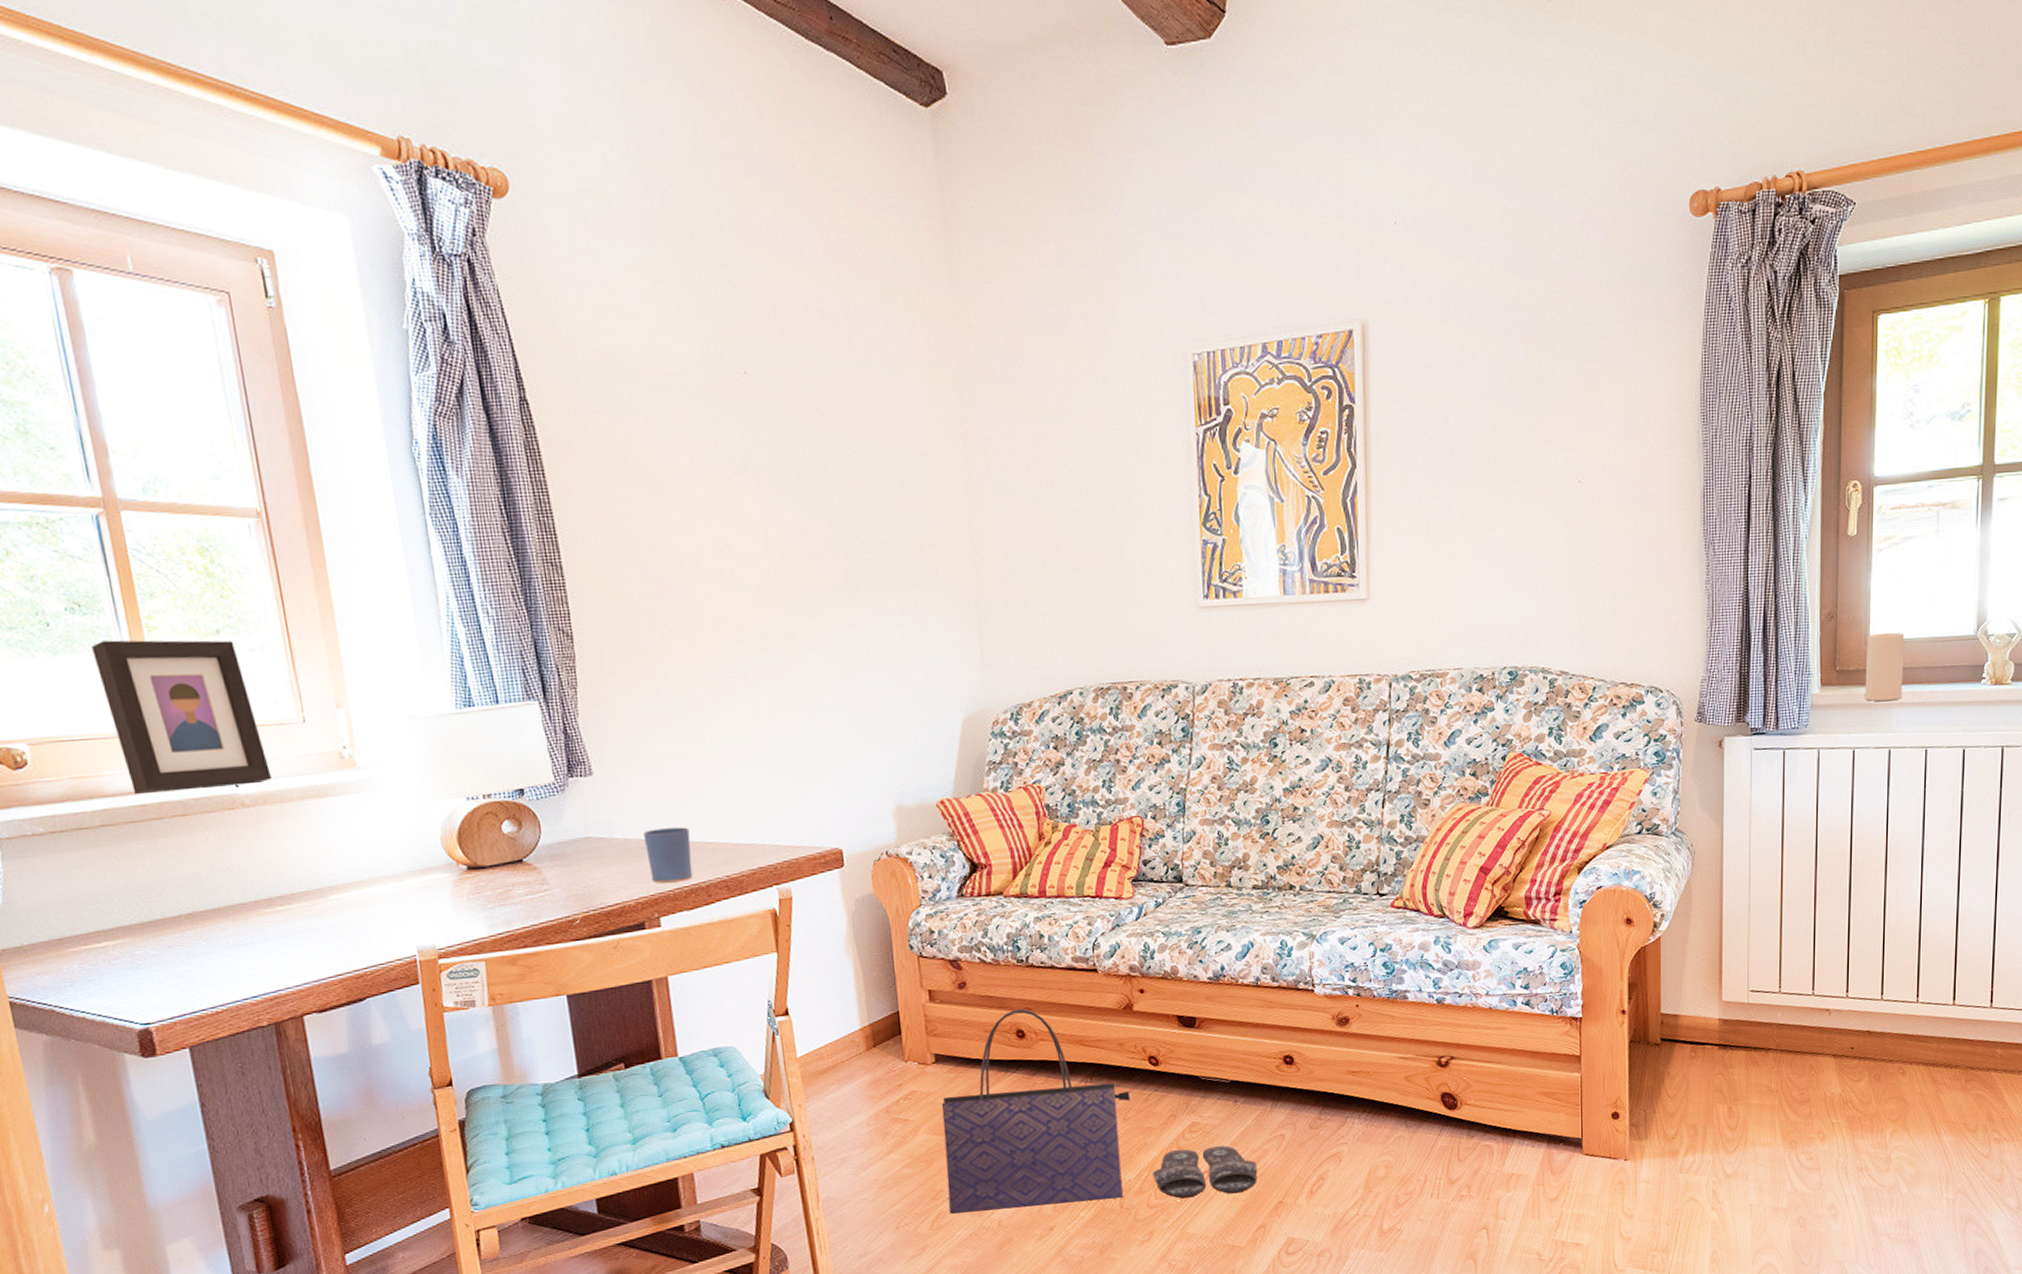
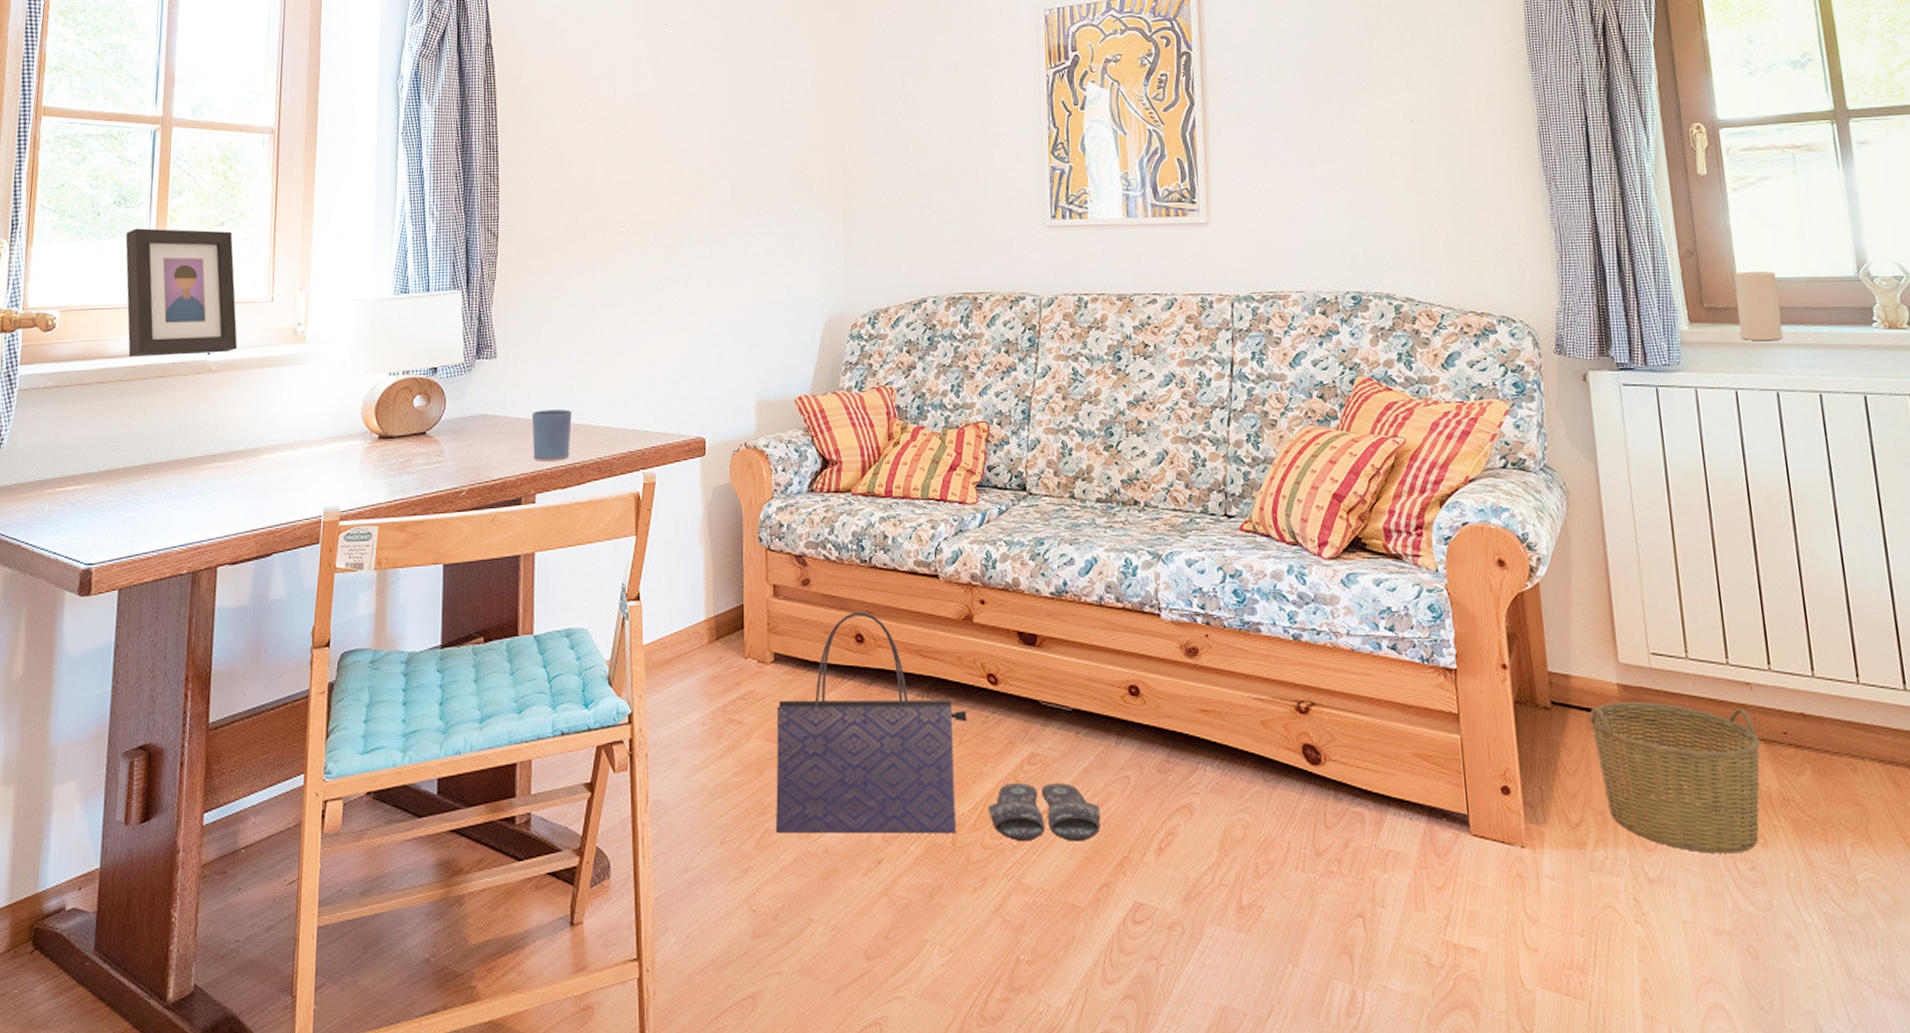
basket: none [1692,1031,1831,1150] -> present [1589,701,1760,853]

